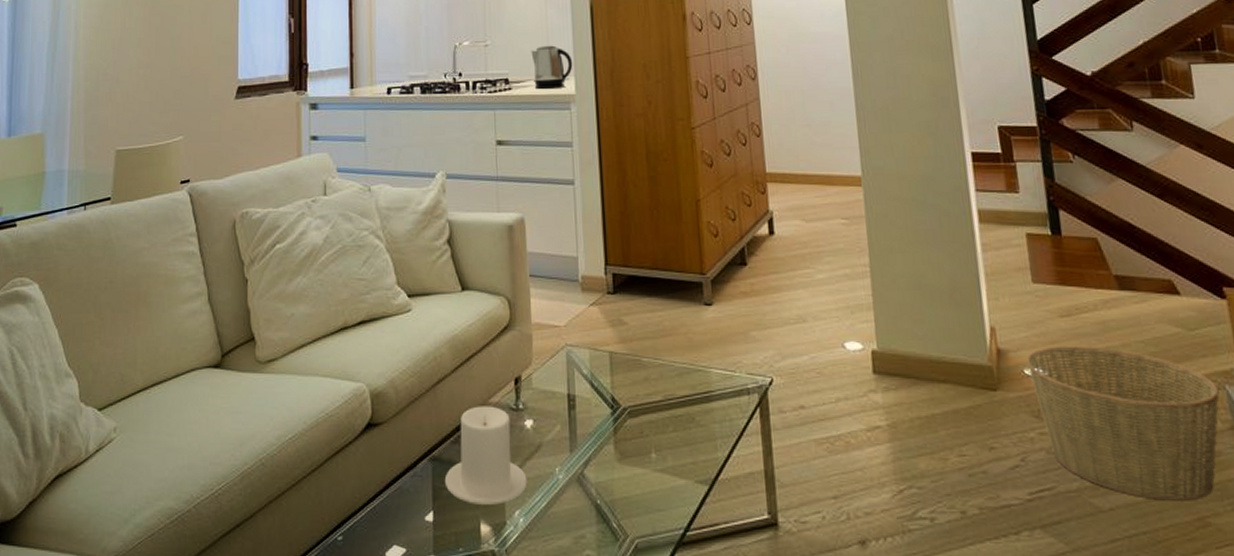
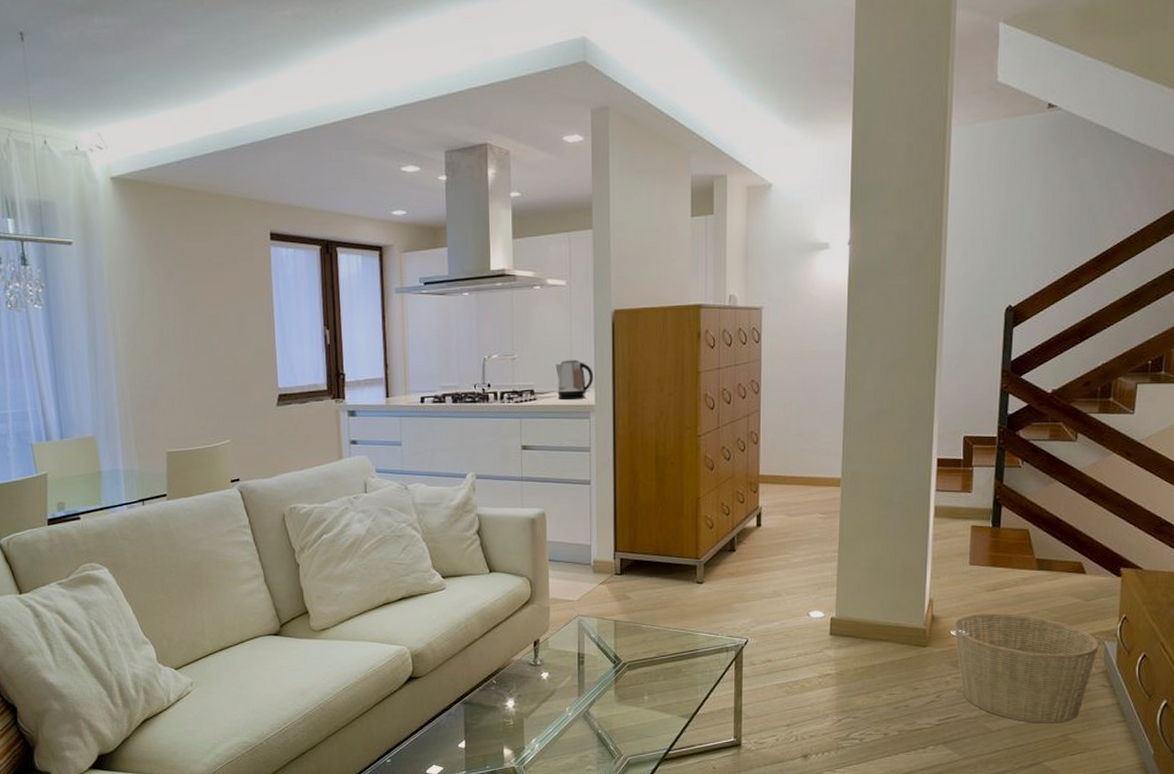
candle: present [444,406,527,505] -> none [474,662,543,735]

